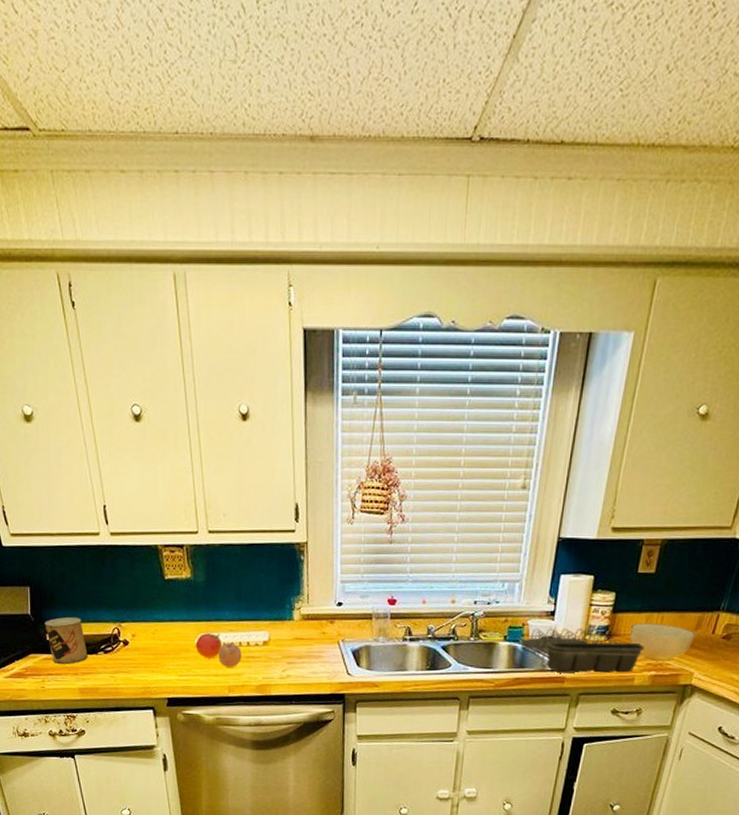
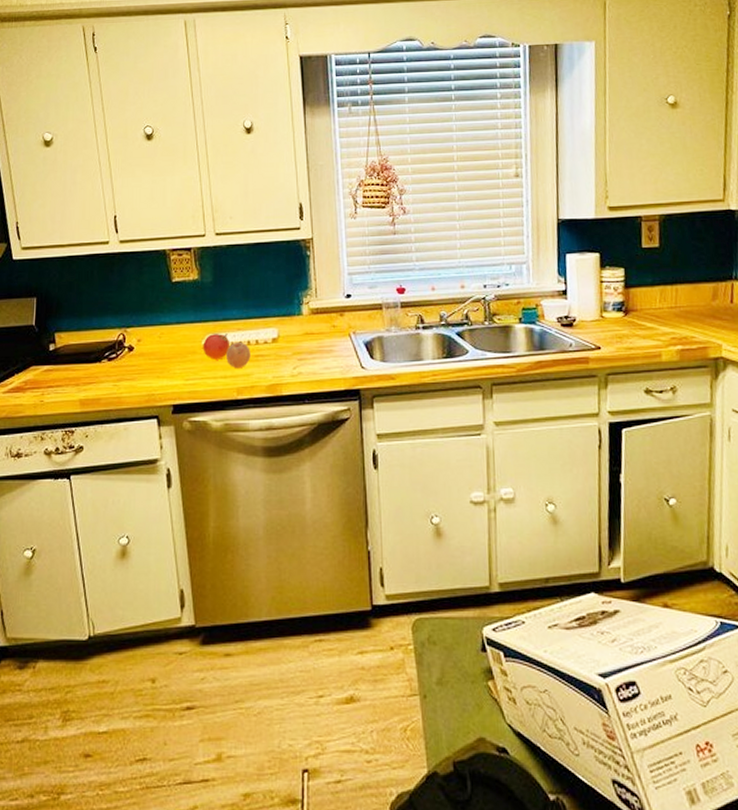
tin can: present [44,616,88,664] -> none [48,325,91,375]
dish rack: present [519,628,645,674] -> none [535,305,665,352]
bowl: present [629,623,695,661] -> none [646,296,714,334]

